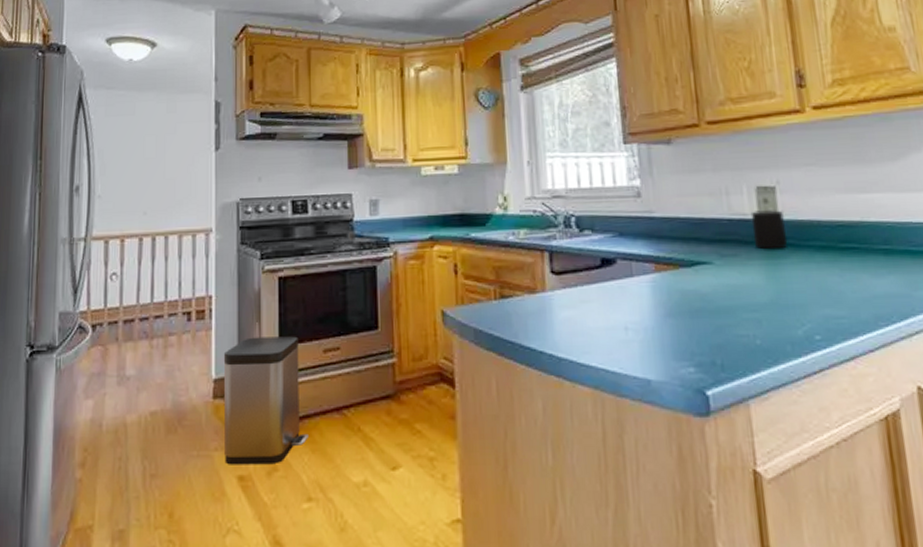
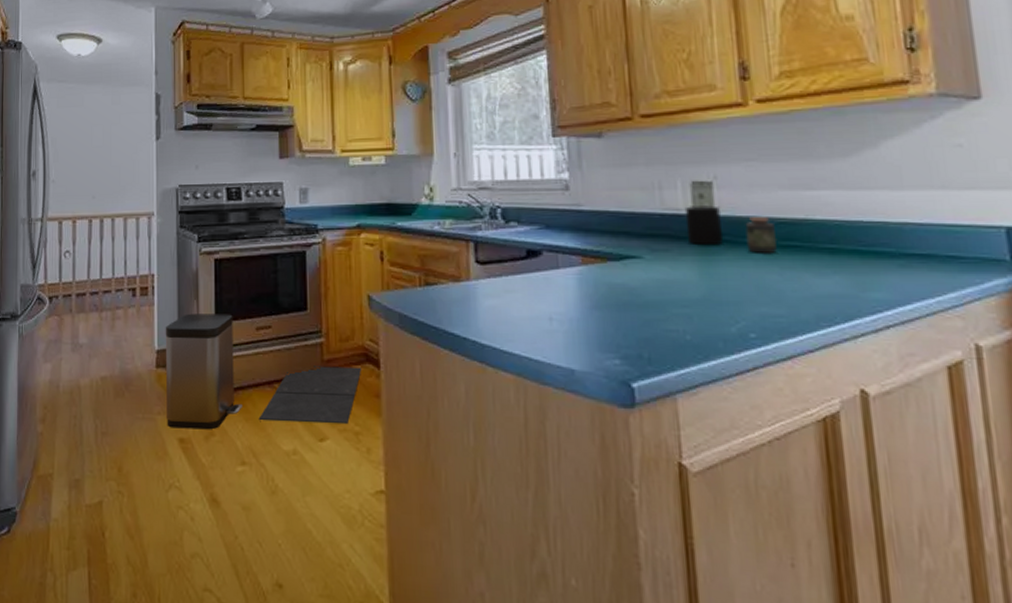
door mat: none [326,387,437,451] -> present [258,366,362,425]
jar: none [807,220,837,257] -> present [745,217,778,255]

